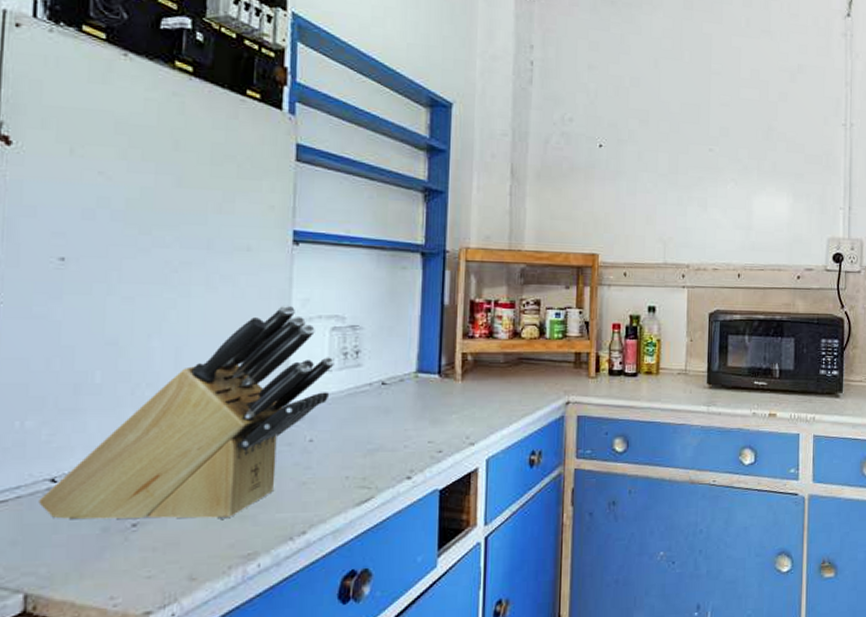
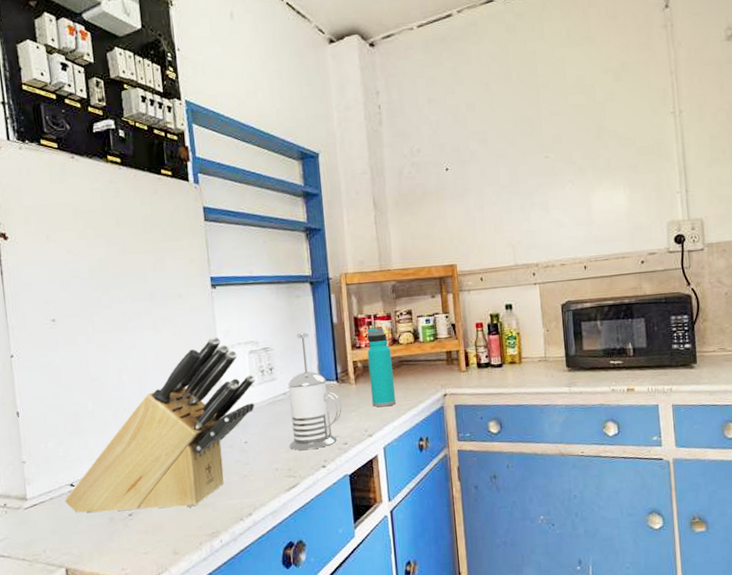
french press: none [367,312,441,456] -> present [288,332,342,451]
water bottle: none [479,316,510,411] -> present [367,328,396,408]

